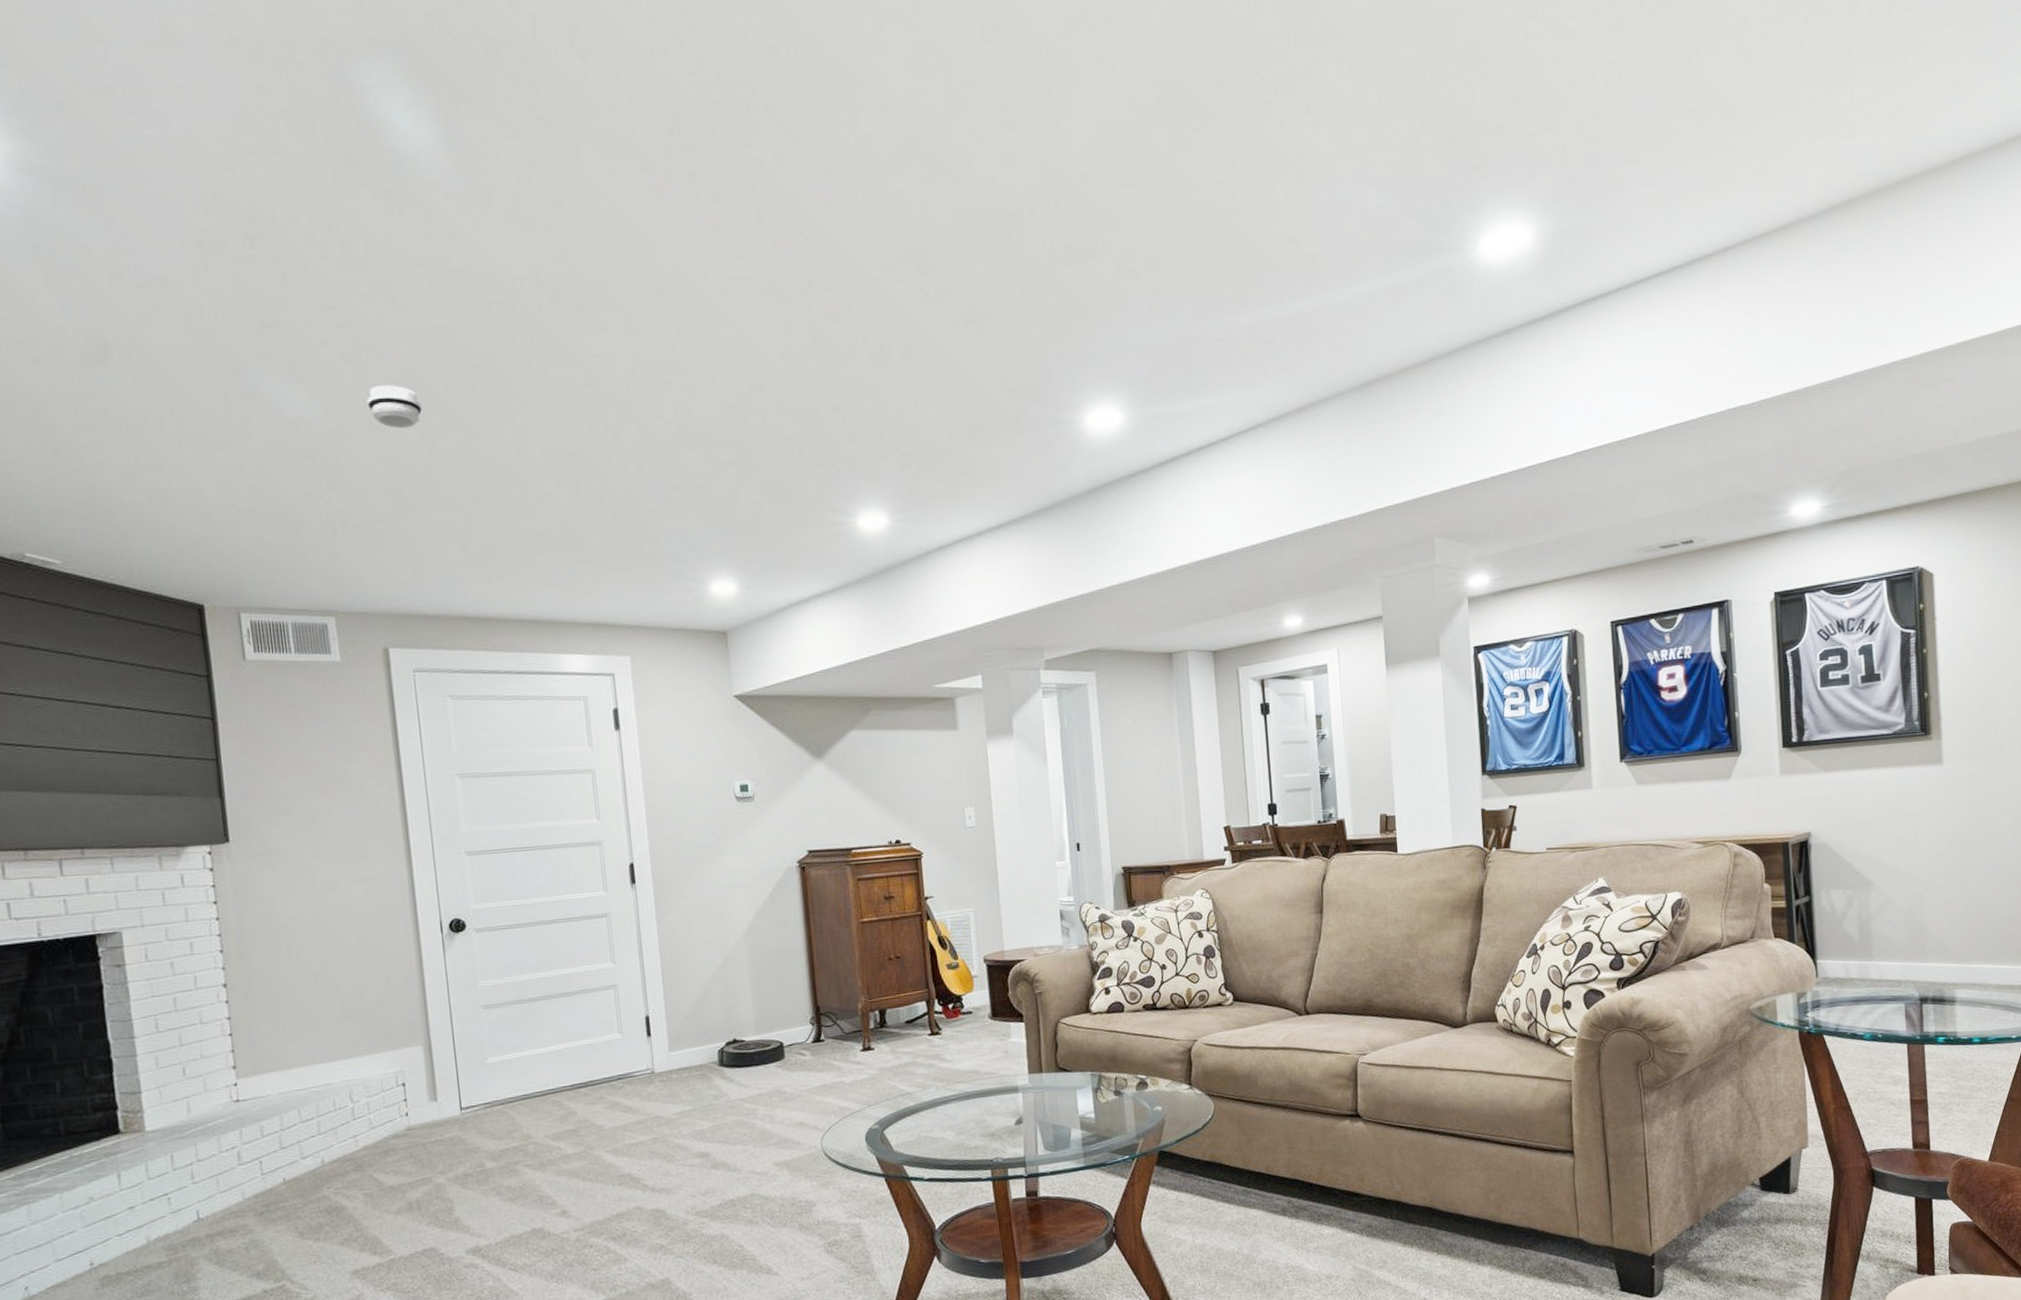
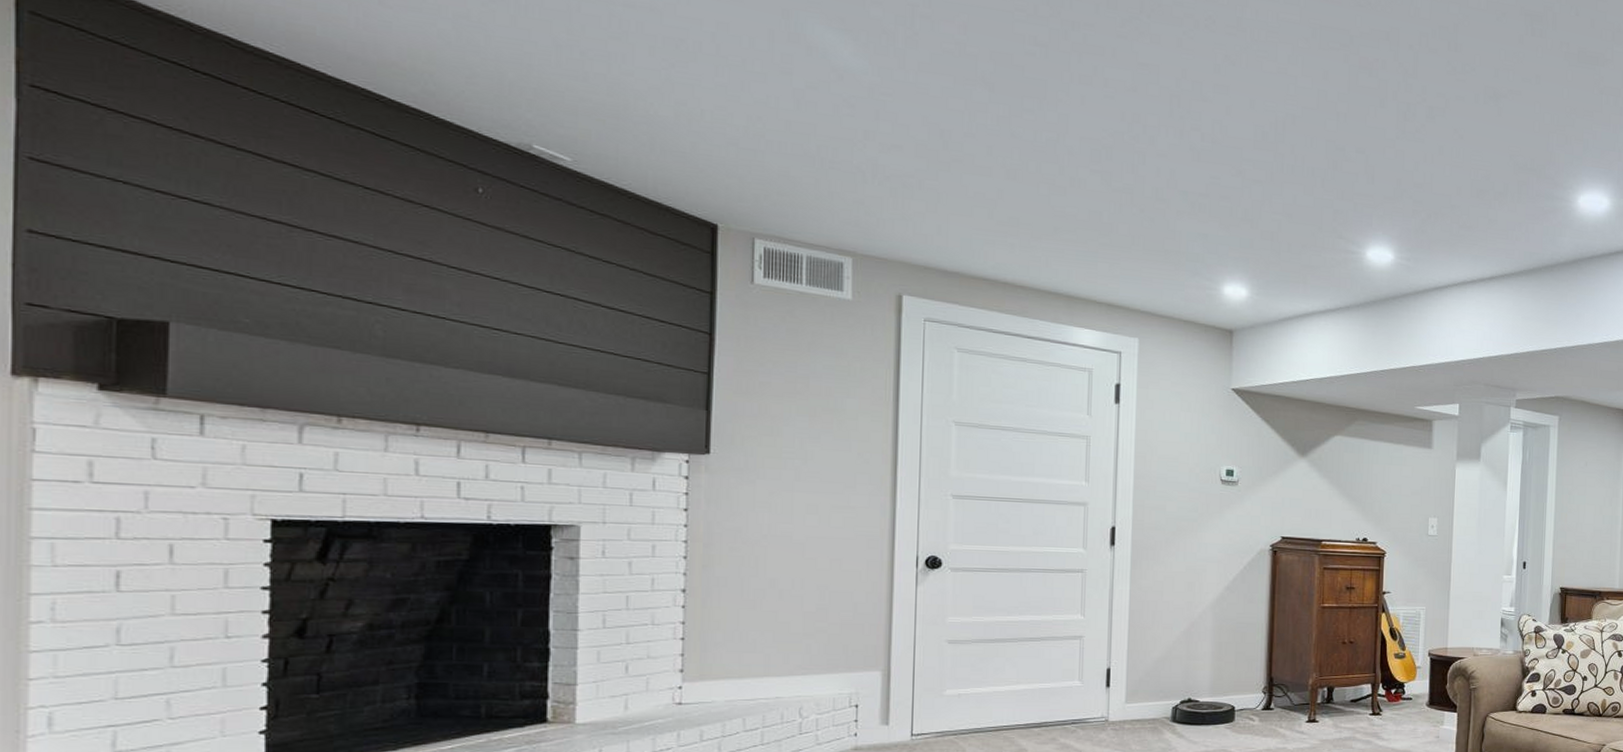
smoke detector: present [367,385,422,428] -> none [914,51,968,96]

